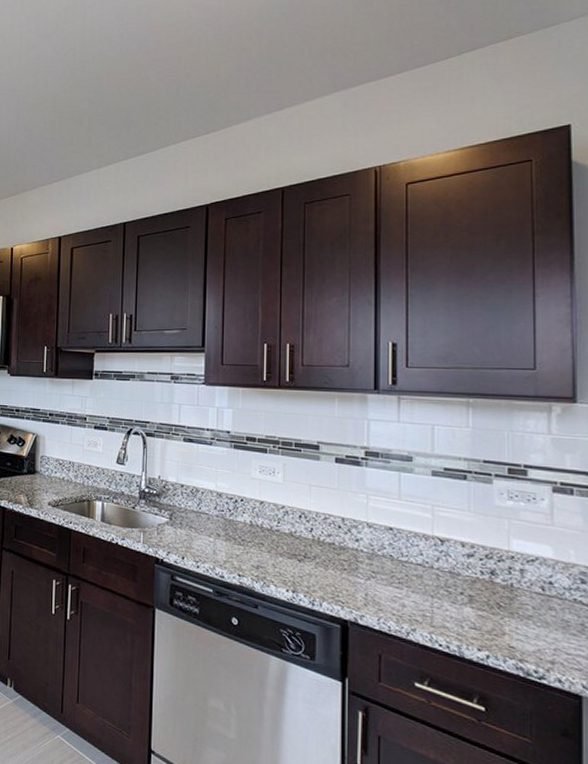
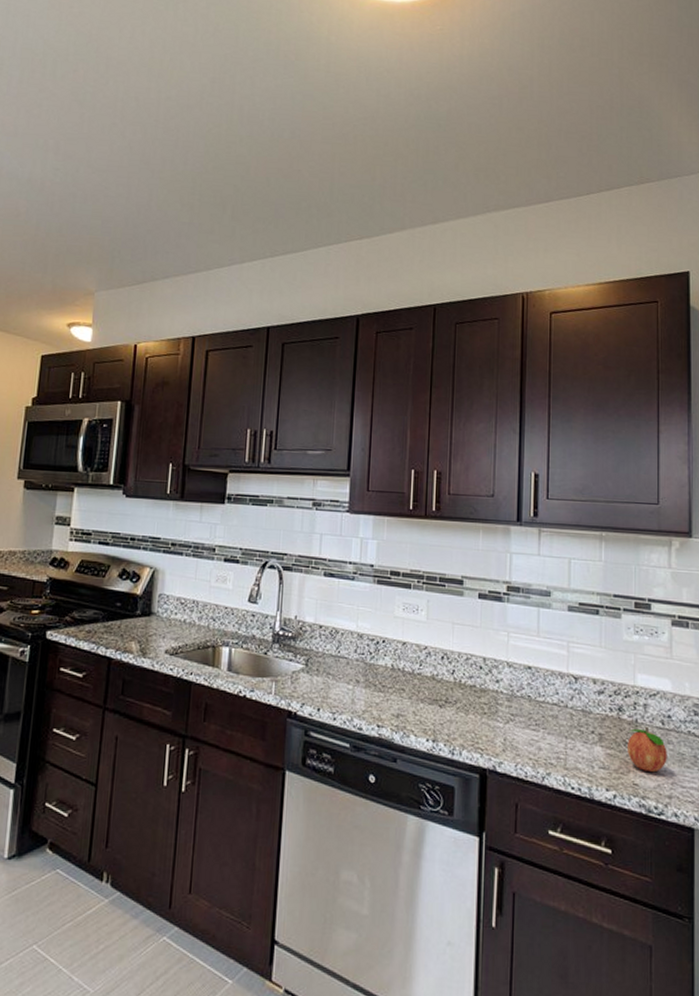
fruit: none [502,592,549,637] -> present [628,727,667,772]

